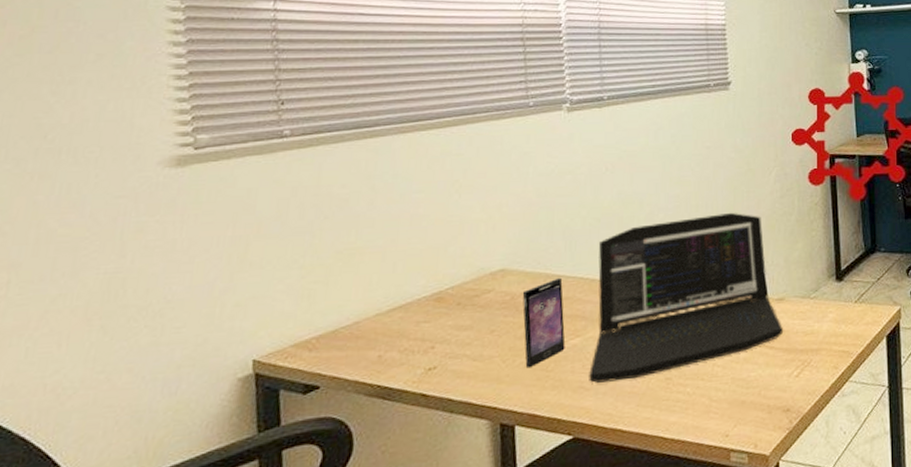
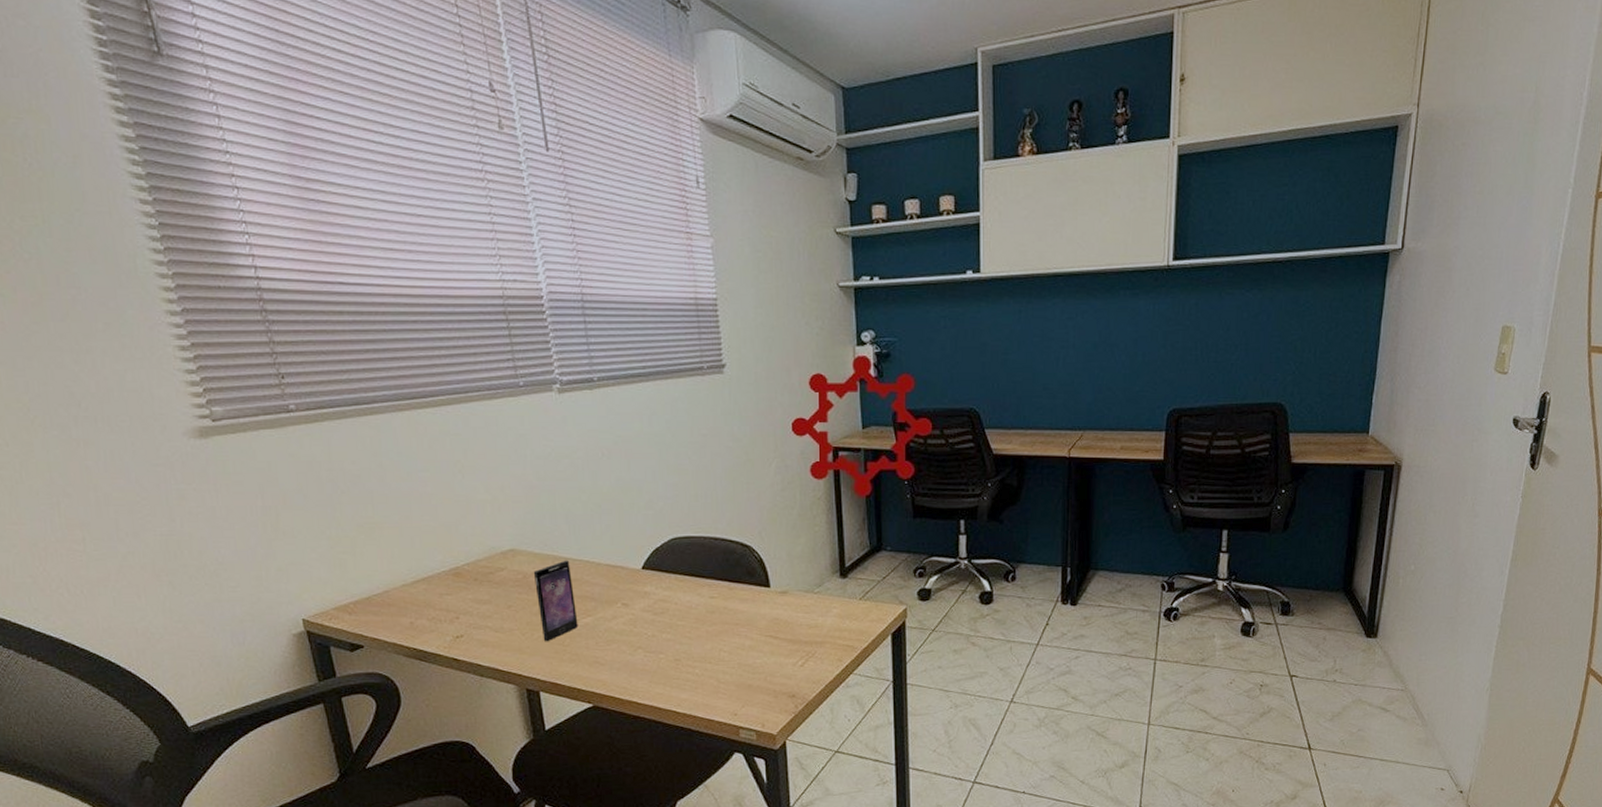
laptop: present [589,212,783,383] -> none [601,503,787,659]

